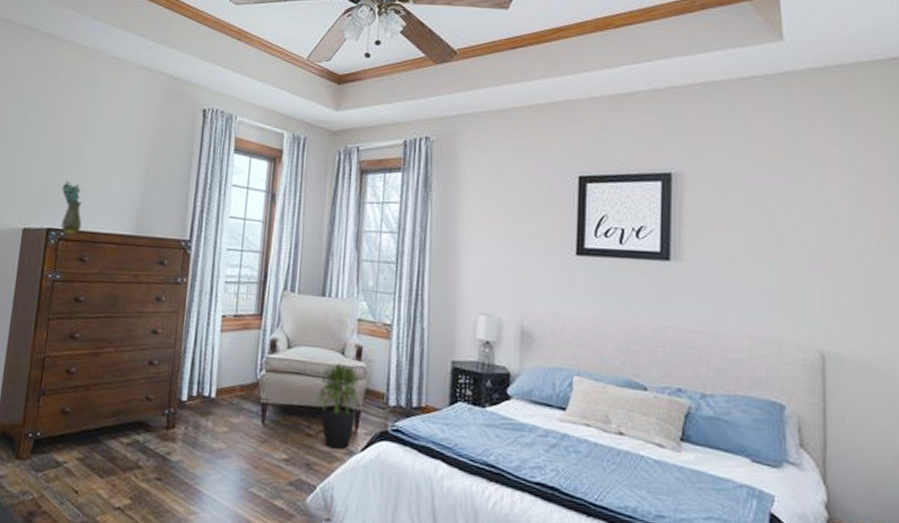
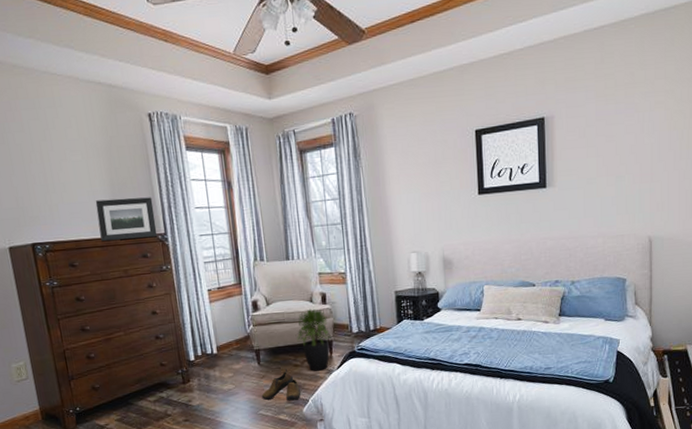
vase: present [61,180,82,236] -> none [34,198,64,247]
picture frame: none [119,192,186,244] -> present [95,197,158,242]
shoe: none [257,435,308,483] -> present [261,368,301,401]

